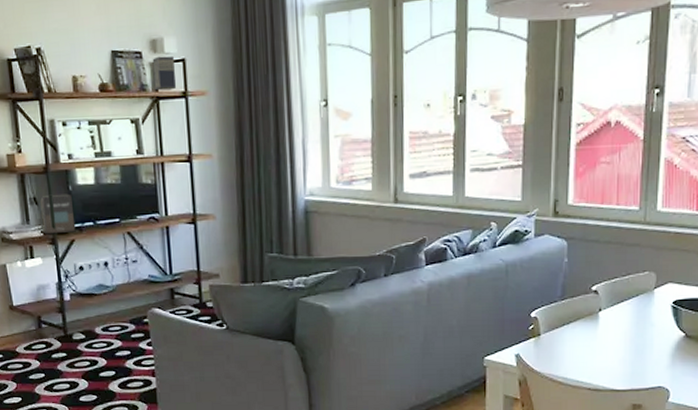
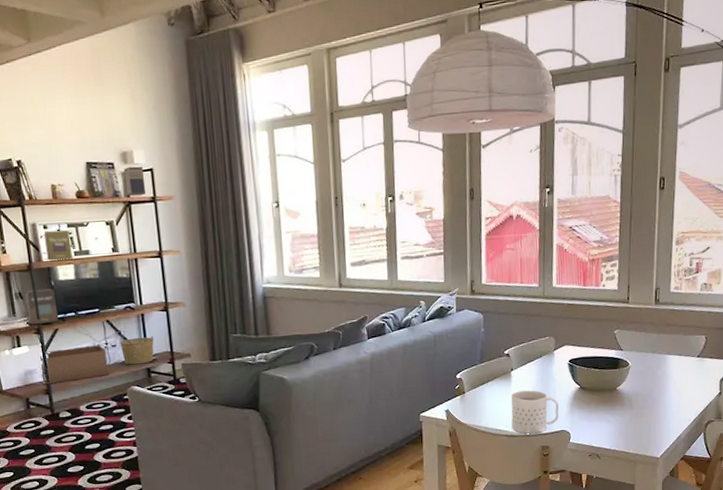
storage basket: none [54,260,128,302] -> present [40,345,109,385]
books: none [62,128,93,162] -> present [43,230,73,261]
basket: none [140,251,180,284] -> present [119,335,154,365]
mug: none [596,336,657,389] -> present [511,390,559,434]

